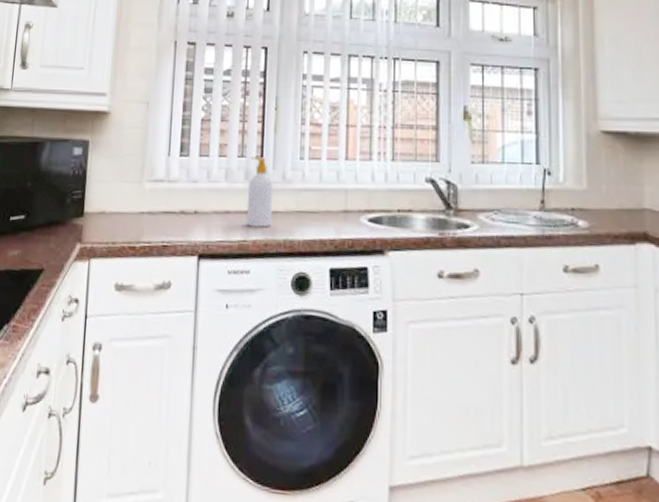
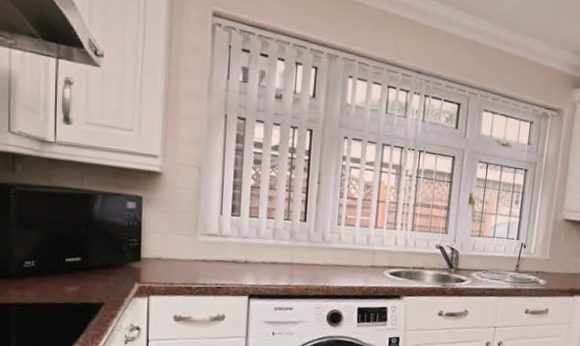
soap bottle: present [246,157,274,228] -> none [290,220,315,276]

